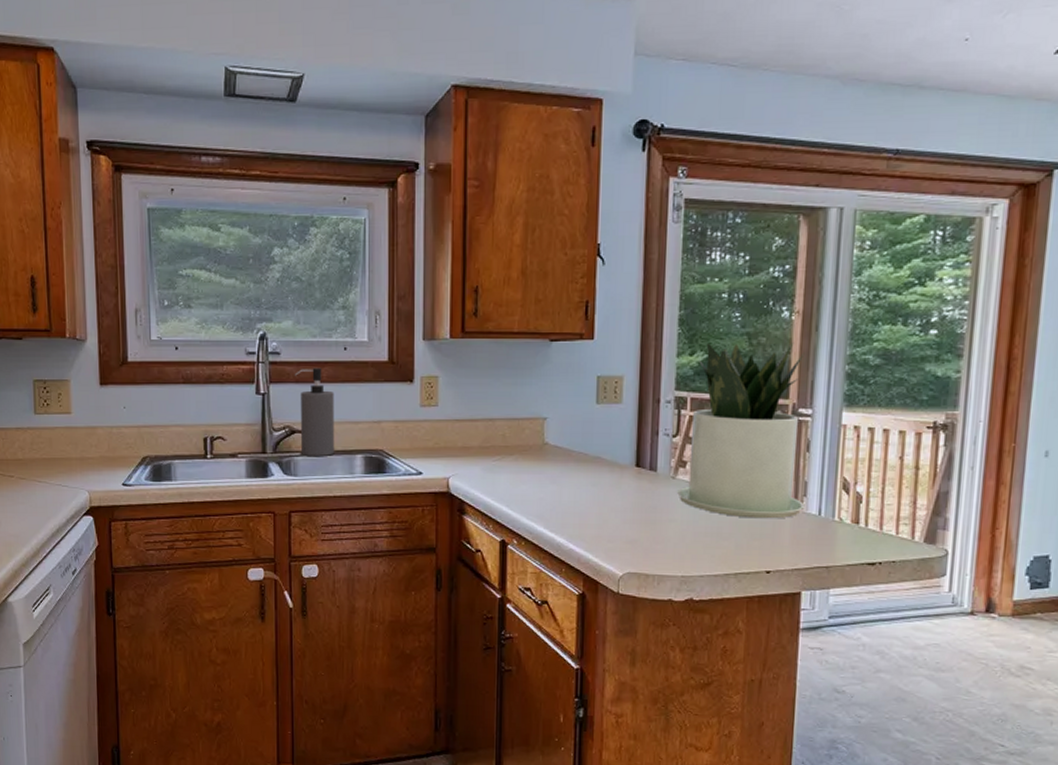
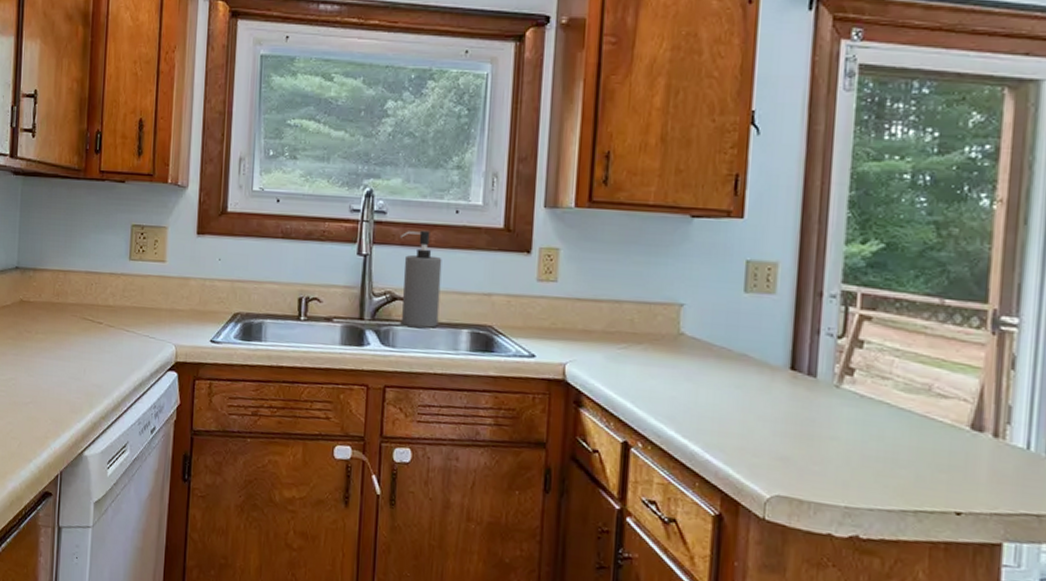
planter: present [677,342,805,519] -> none [842,230,1010,449]

